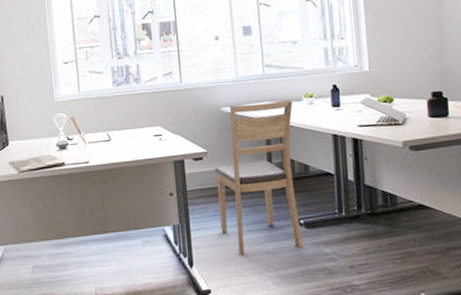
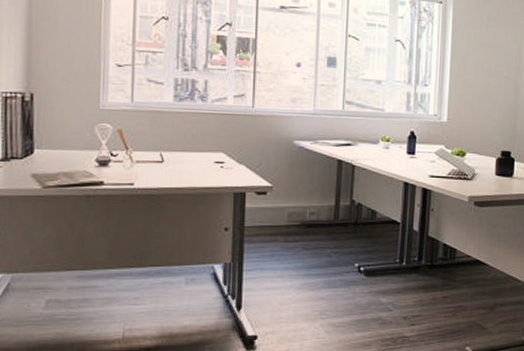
chair: present [214,100,303,256] -> none [277,140,369,301]

